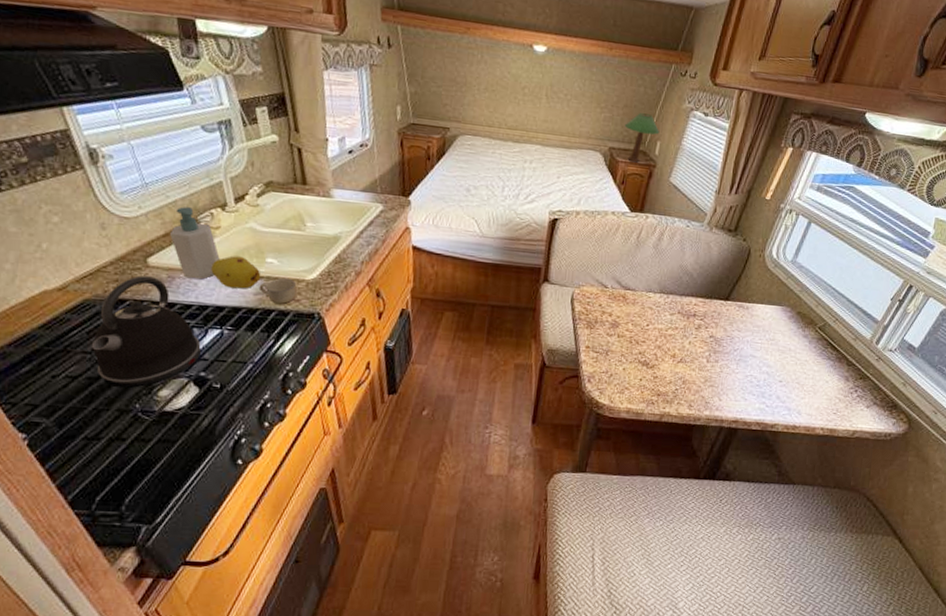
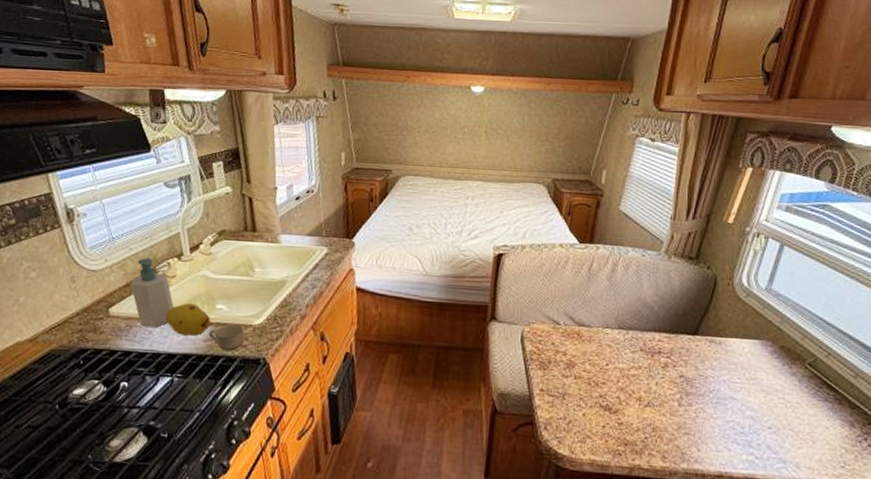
kettle: present [92,275,201,389] -> none [54,325,152,439]
table lamp: present [624,113,660,163] -> none [567,143,605,193]

